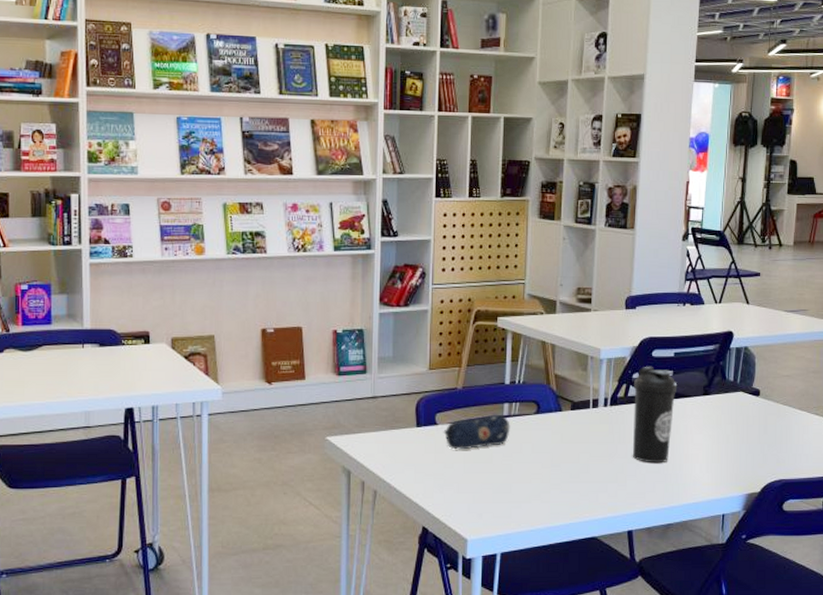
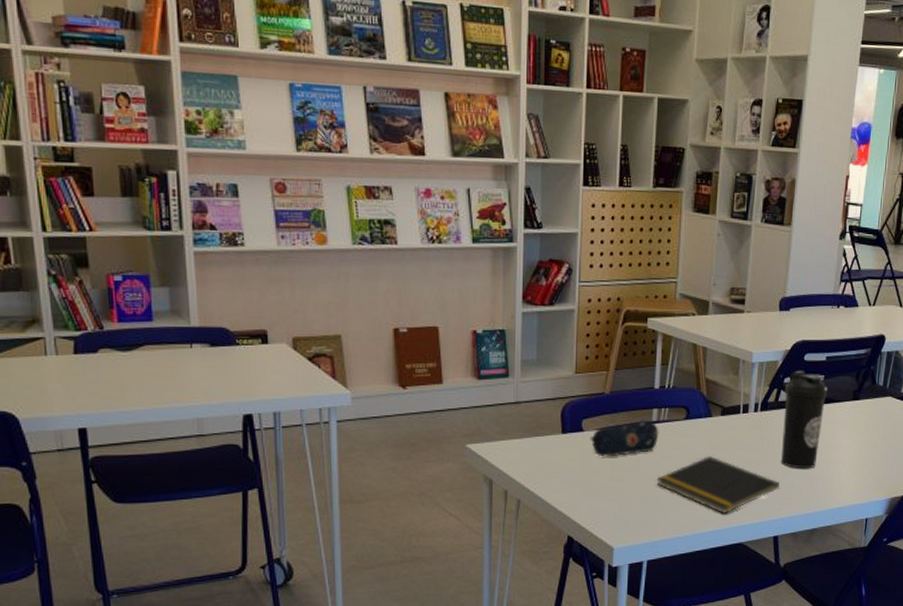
notepad: none [508,449,632,508] -> present [656,455,779,515]

